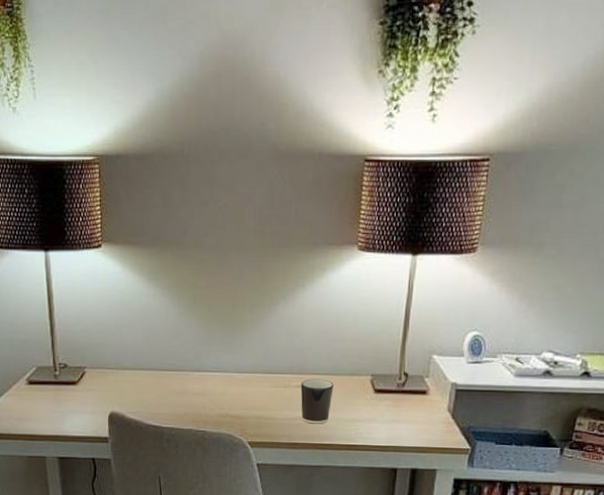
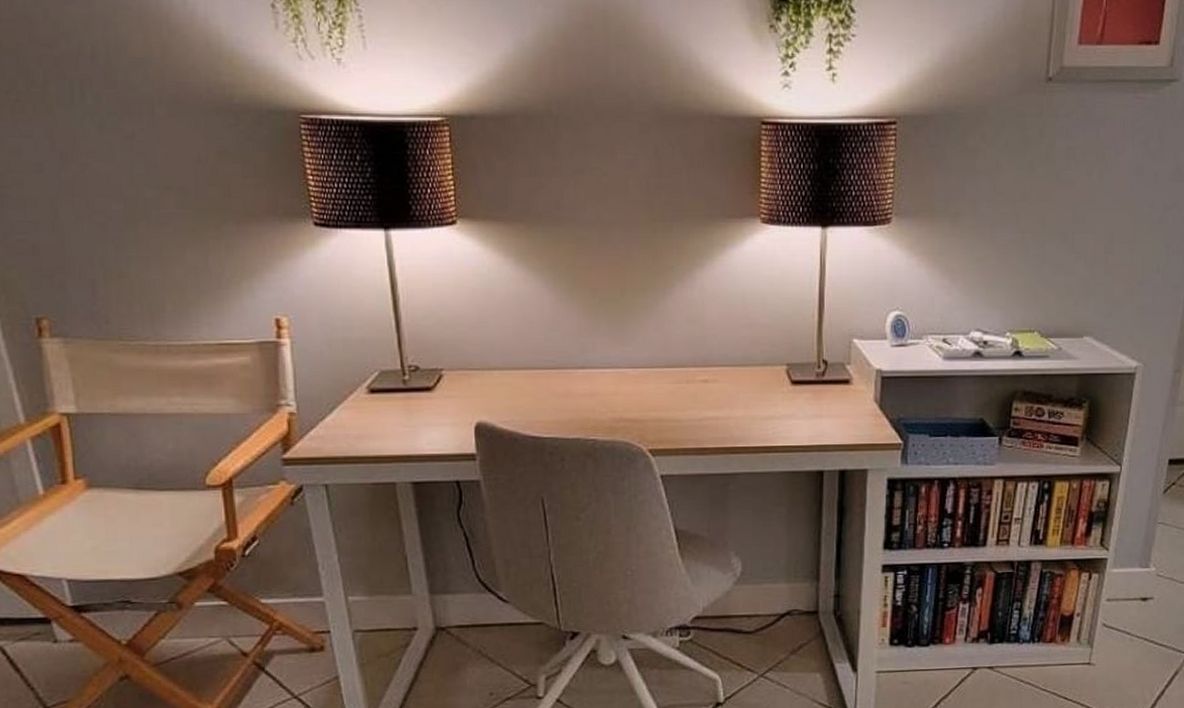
mug: present [300,379,334,424] -> none [706,371,745,425]

